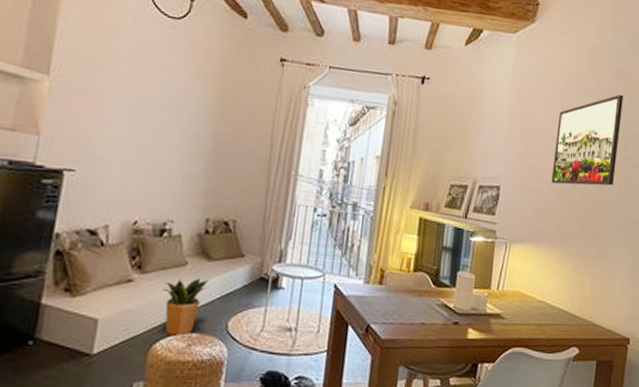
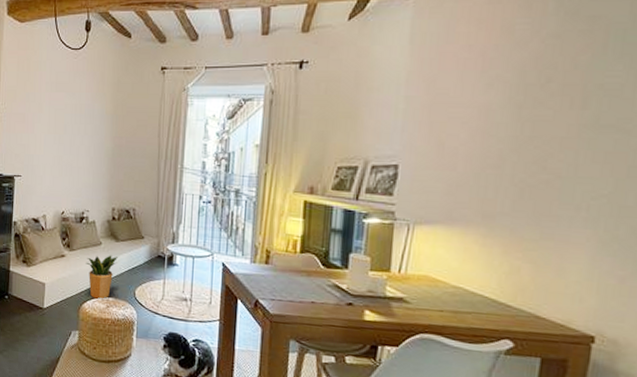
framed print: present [551,94,624,186] -> none [467,39,581,158]

